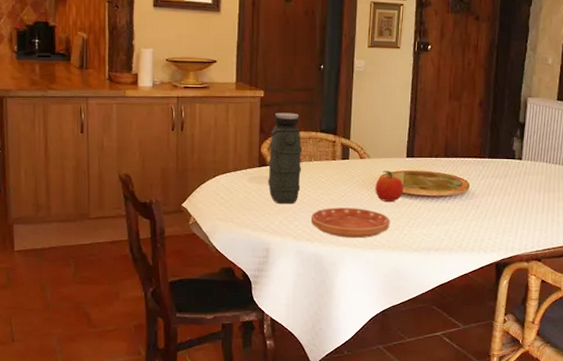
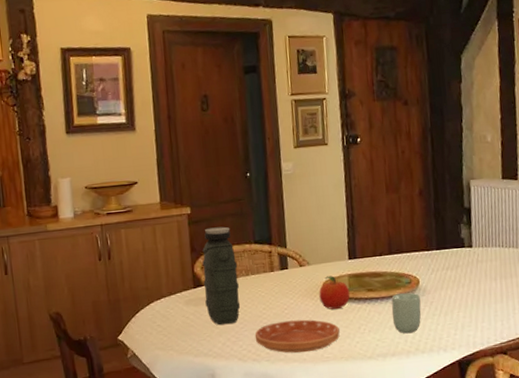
cup: none [440,195,468,232] -> present [391,293,422,334]

